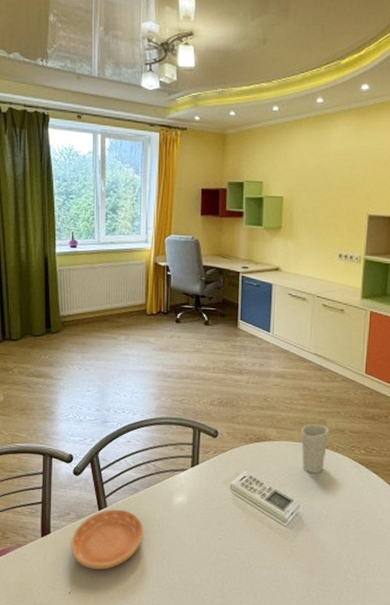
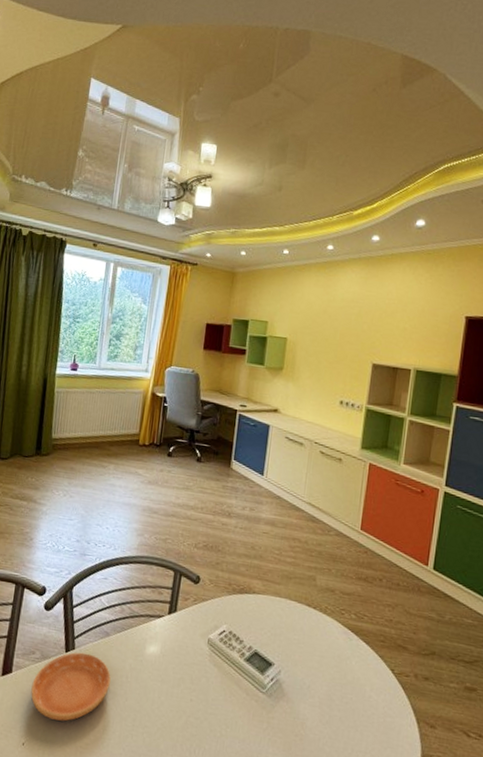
cup: present [301,424,329,474] -> none [287,579,319,637]

